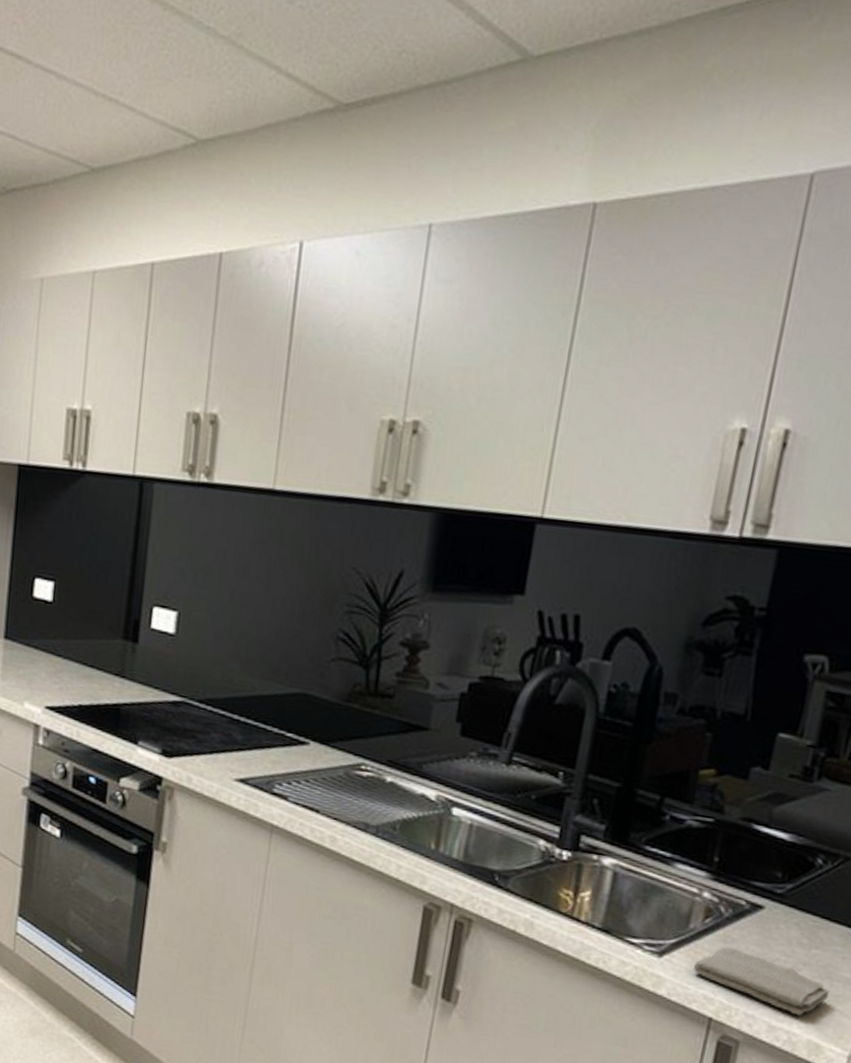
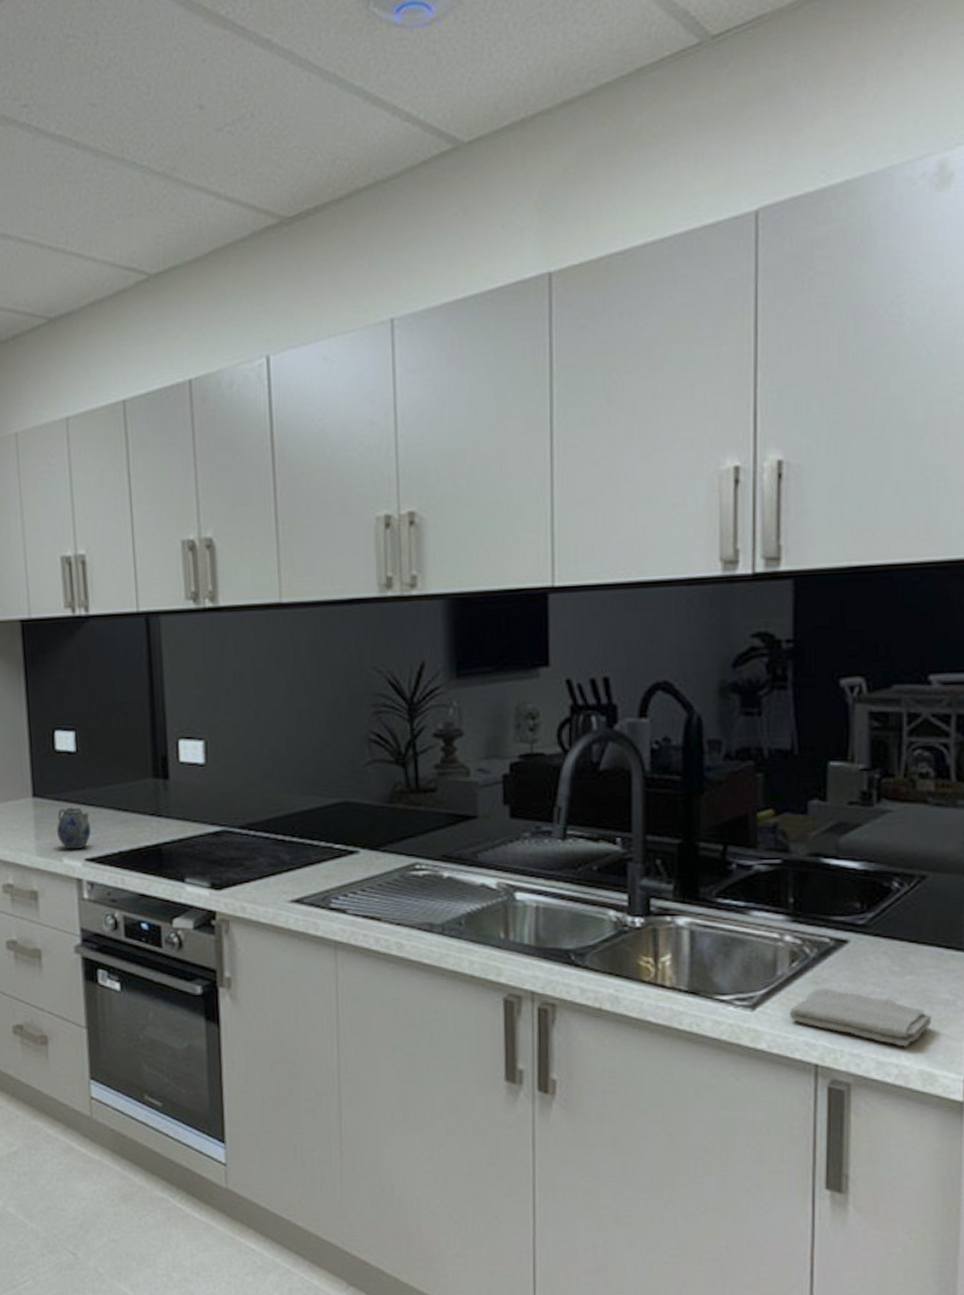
teapot: none [22,654,56,697] -> present [57,807,92,850]

